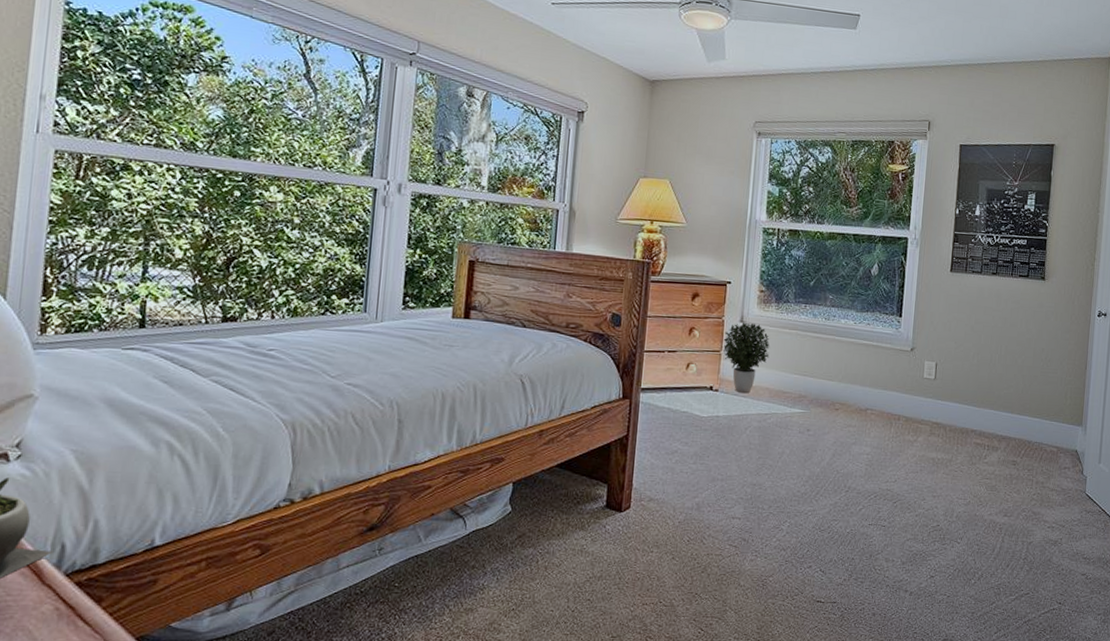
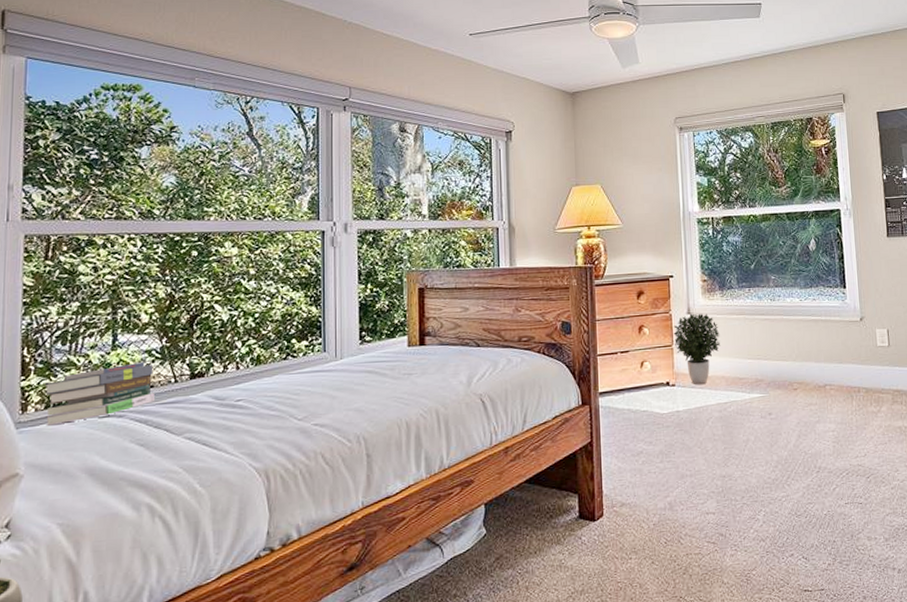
books: none [65,298,184,351] -> present [45,362,154,426]

